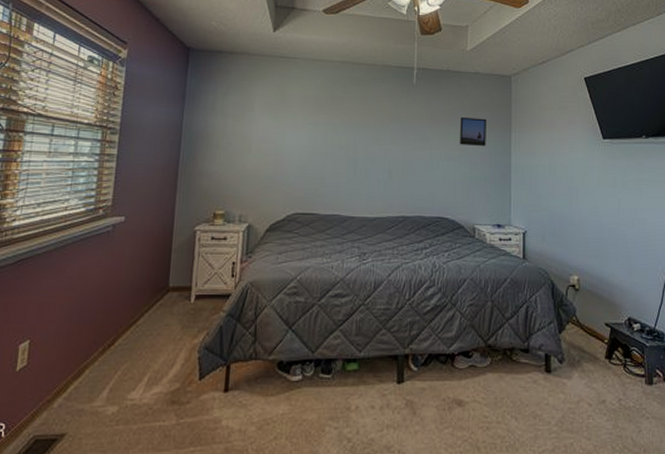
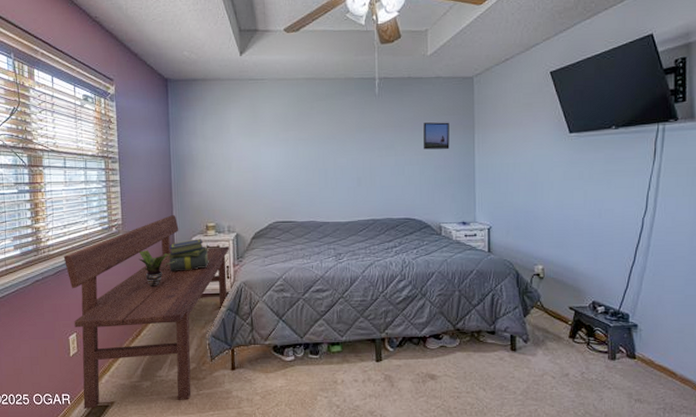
bench: none [22,199,239,444] -> present [63,215,230,409]
potted plant: none [126,239,174,284] -> present [139,250,177,287]
stack of books: none [163,228,213,266] -> present [168,239,210,271]

